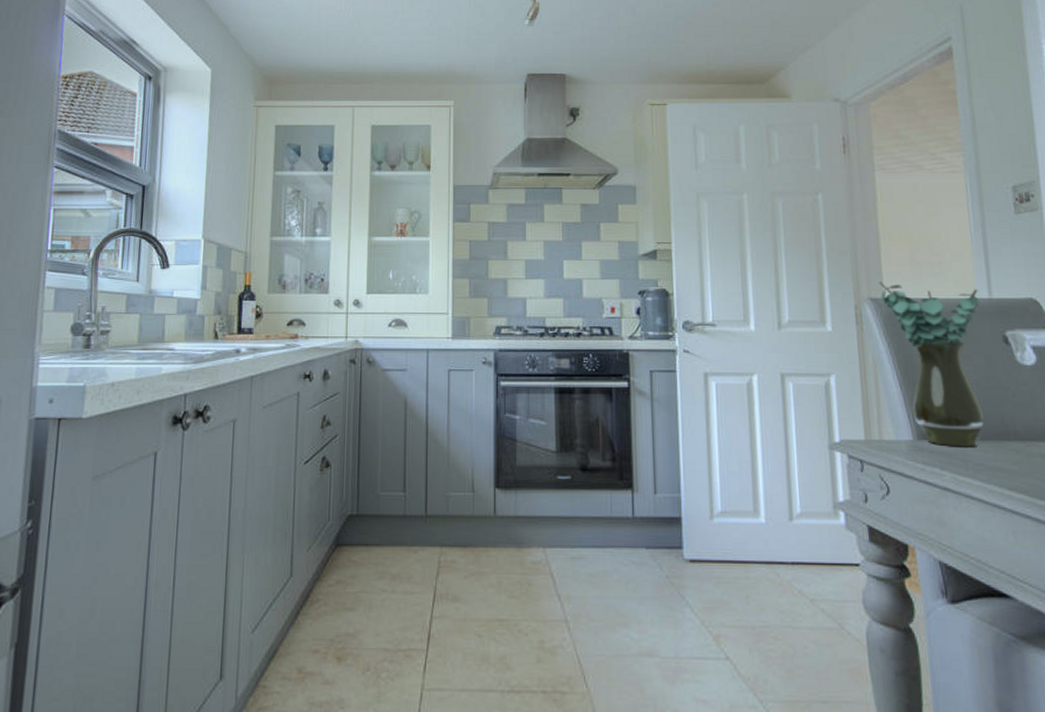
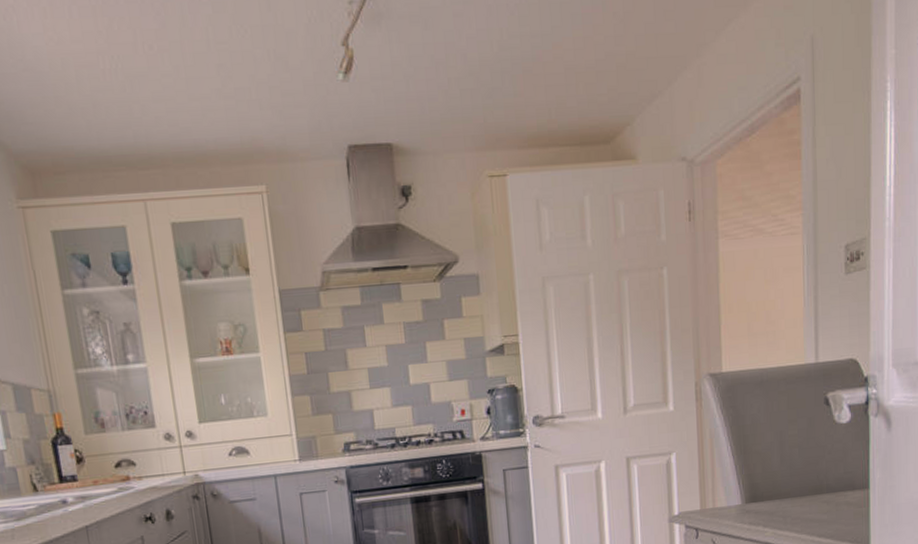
vase: present [879,282,985,447] -> none [718,354,807,506]

